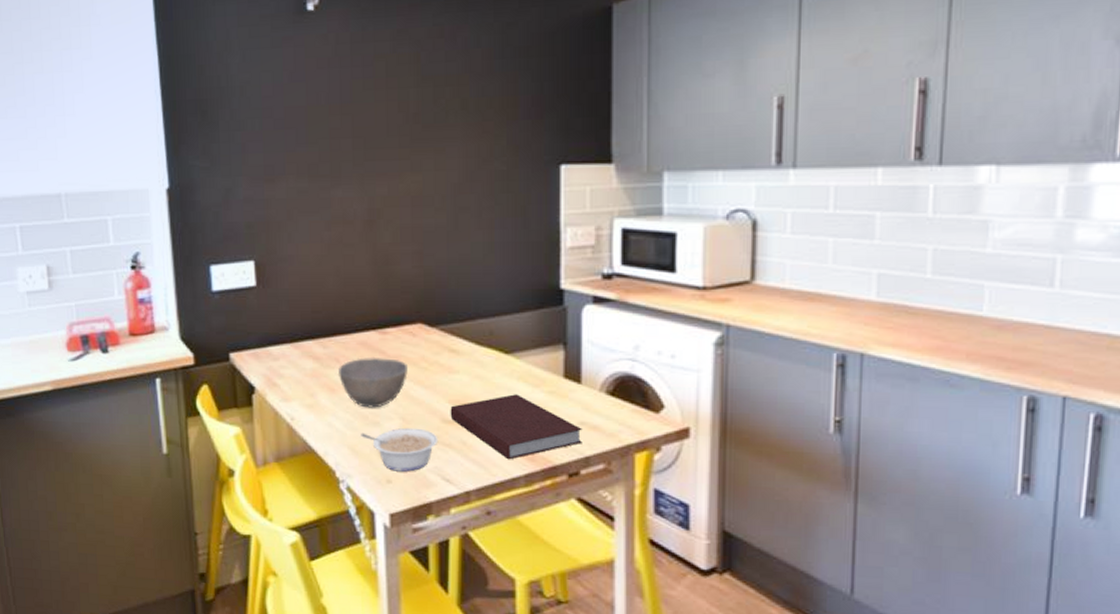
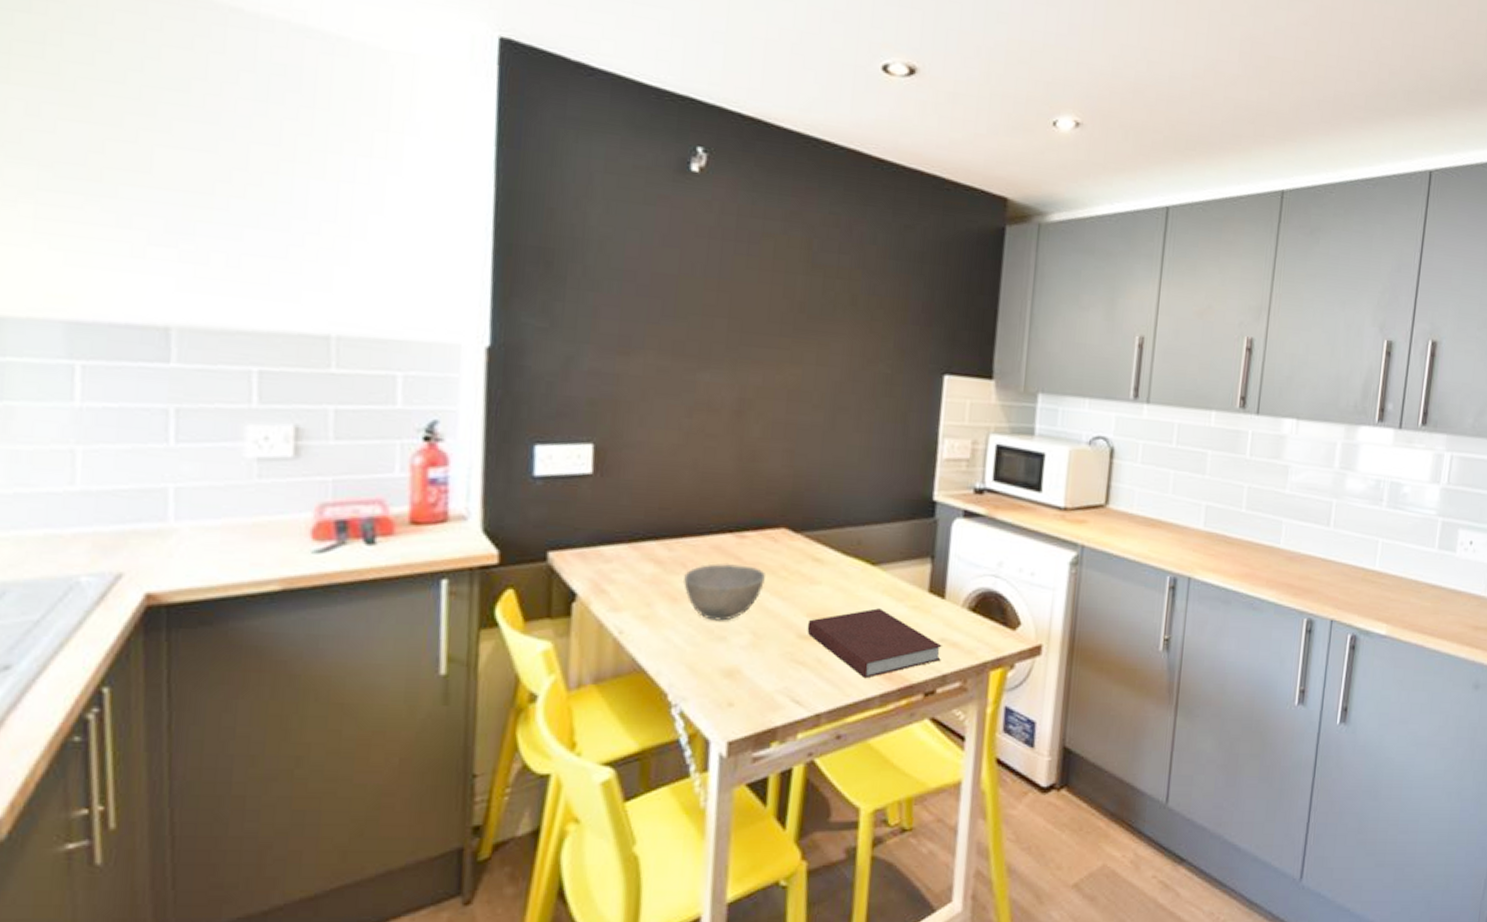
legume: present [361,427,439,472] -> none [703,643,792,693]

